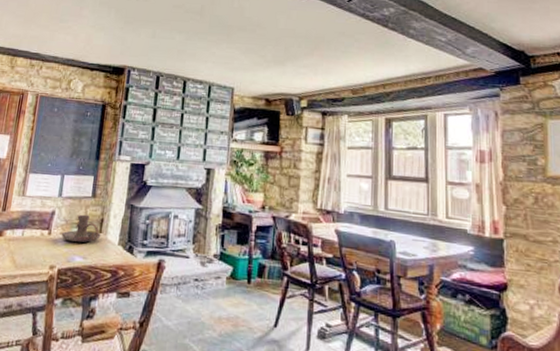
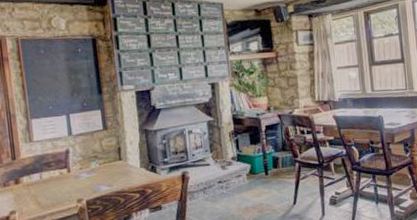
candle holder: present [61,214,101,243] -> none [81,146,122,175]

